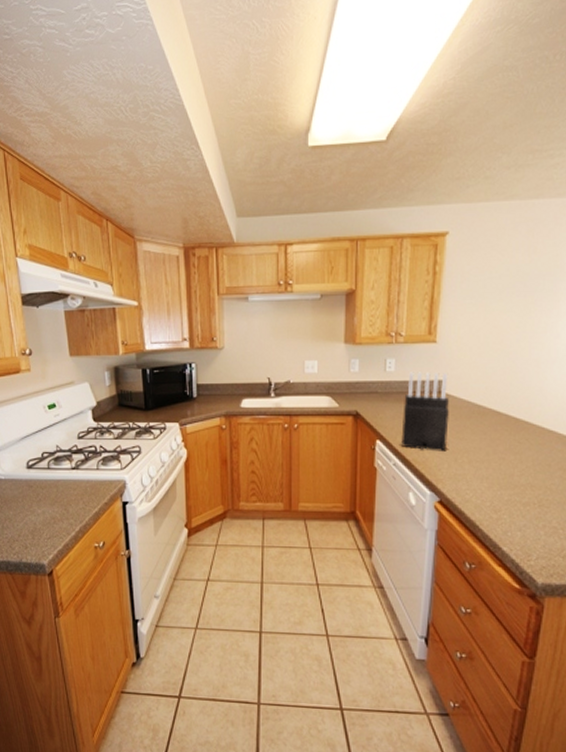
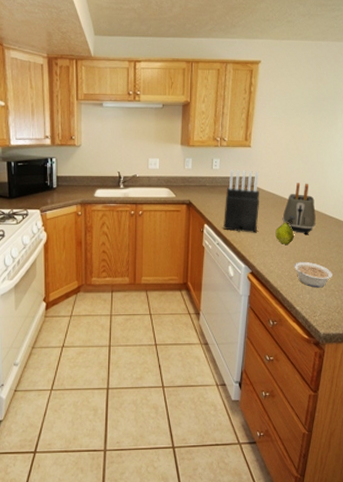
fruit: none [472,437,498,466] -> present [275,222,294,244]
toaster: none [481,387,529,455] -> present [282,183,316,235]
legume: none [498,488,554,524] -> present [294,261,332,288]

